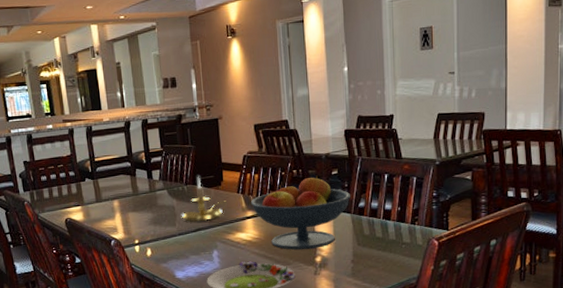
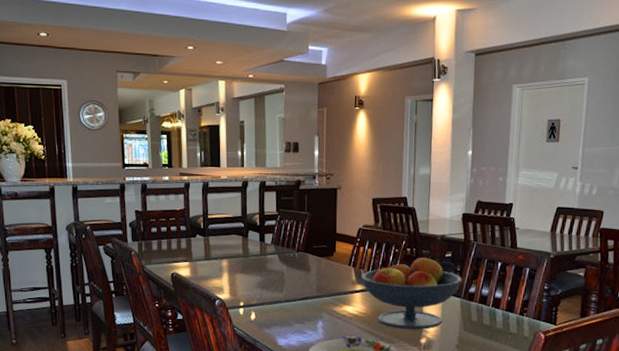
candle holder: present [181,176,227,223] -> none [289,244,337,291]

